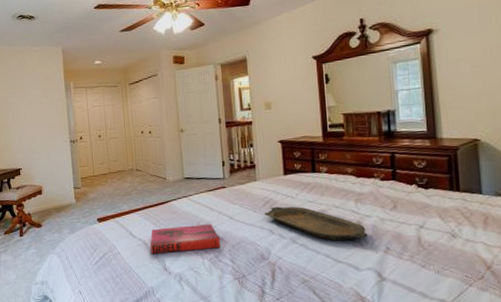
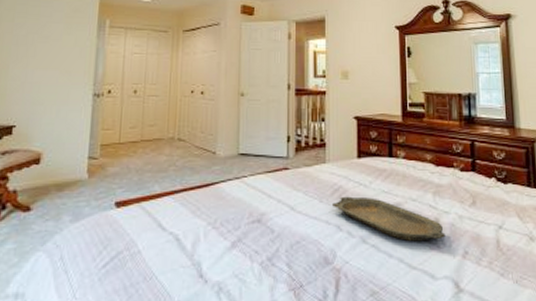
hardback book: present [150,224,220,255] -> none [184,216,276,255]

